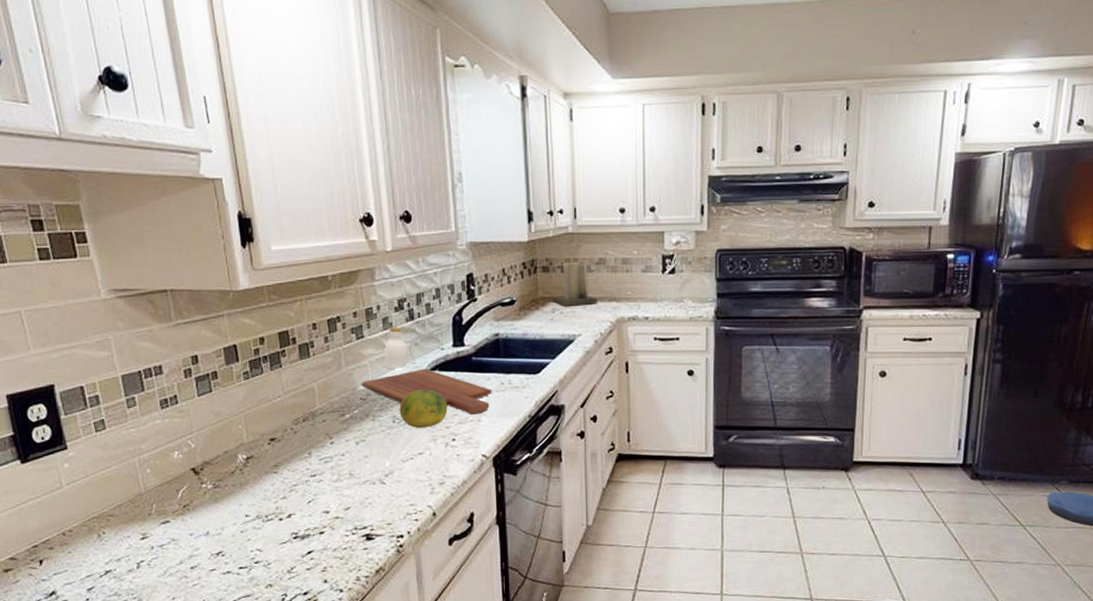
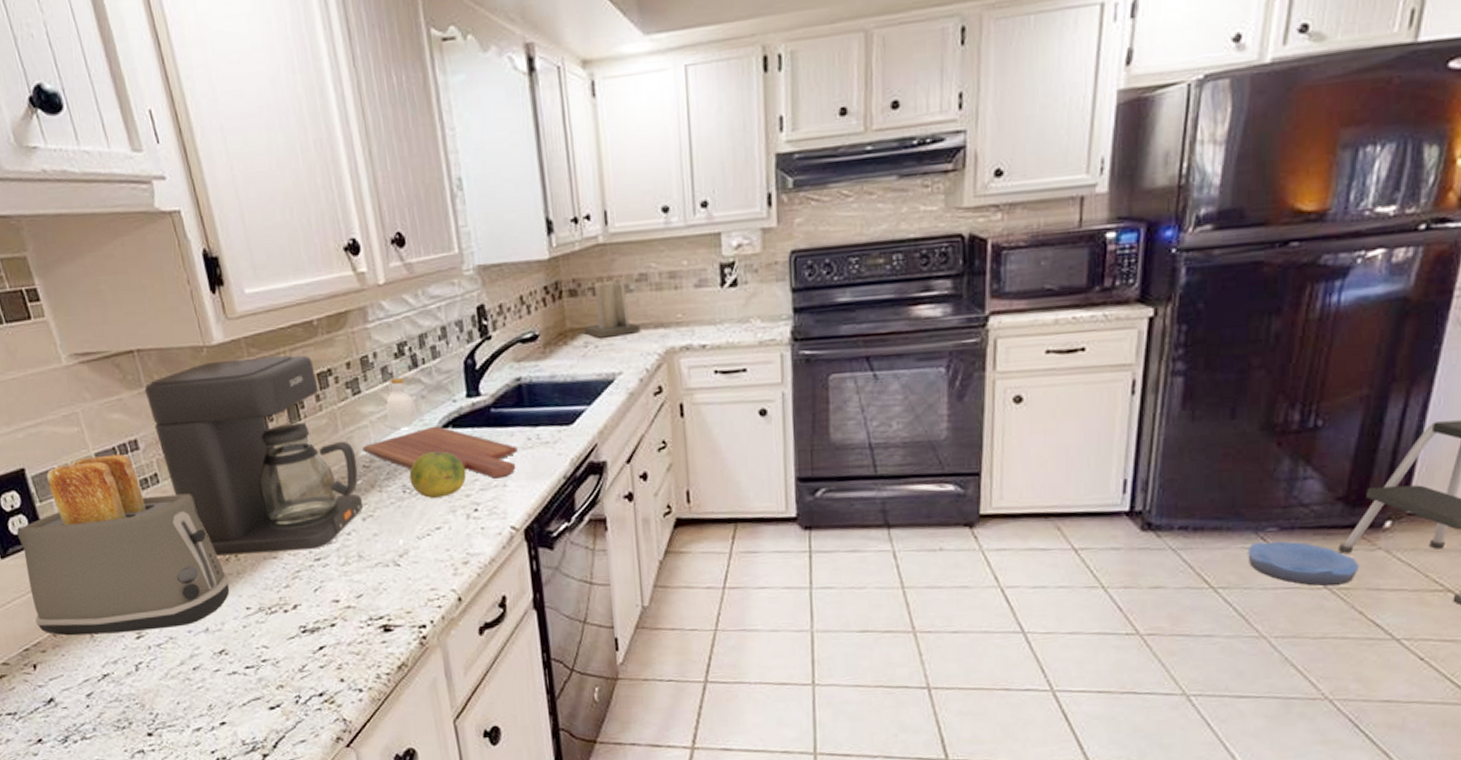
toaster: none [40,377,232,535] -> present [17,454,230,636]
coffee maker: none [173,302,358,469] -> present [144,355,364,556]

